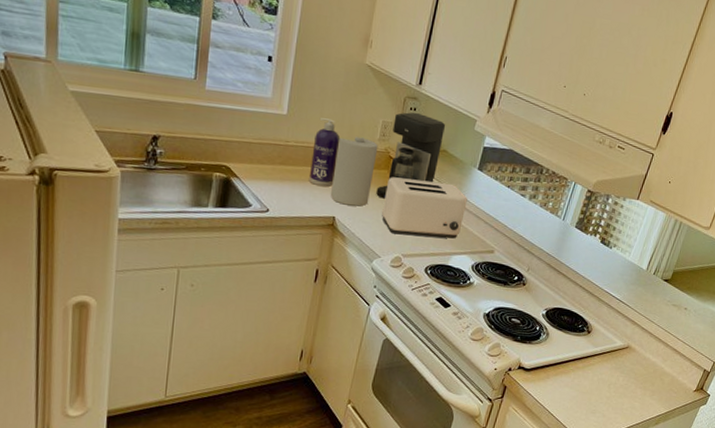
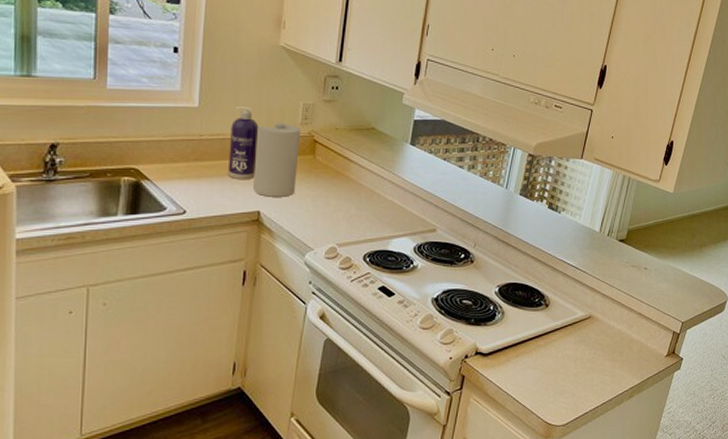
coffee maker: present [376,112,446,199] -> none [303,92,372,186]
toaster: present [382,177,468,239] -> none [311,162,402,223]

